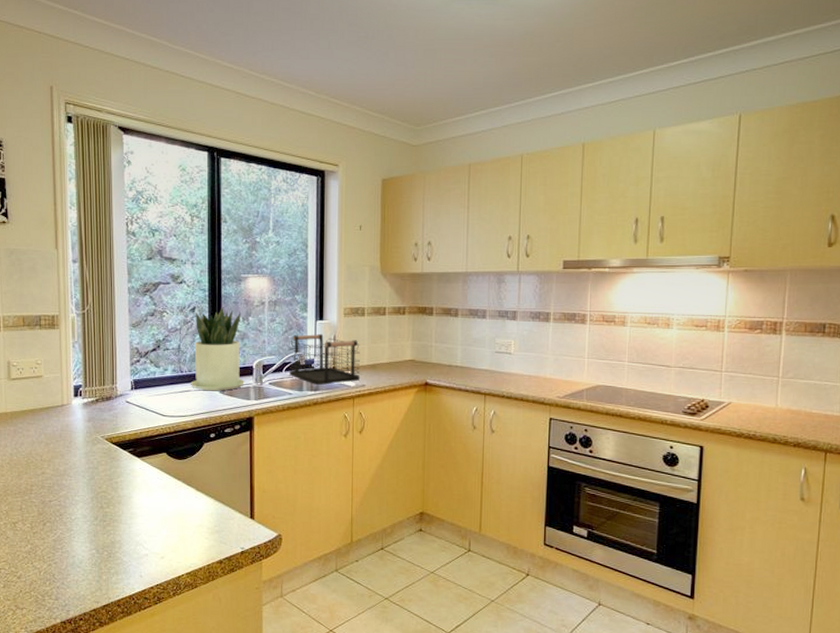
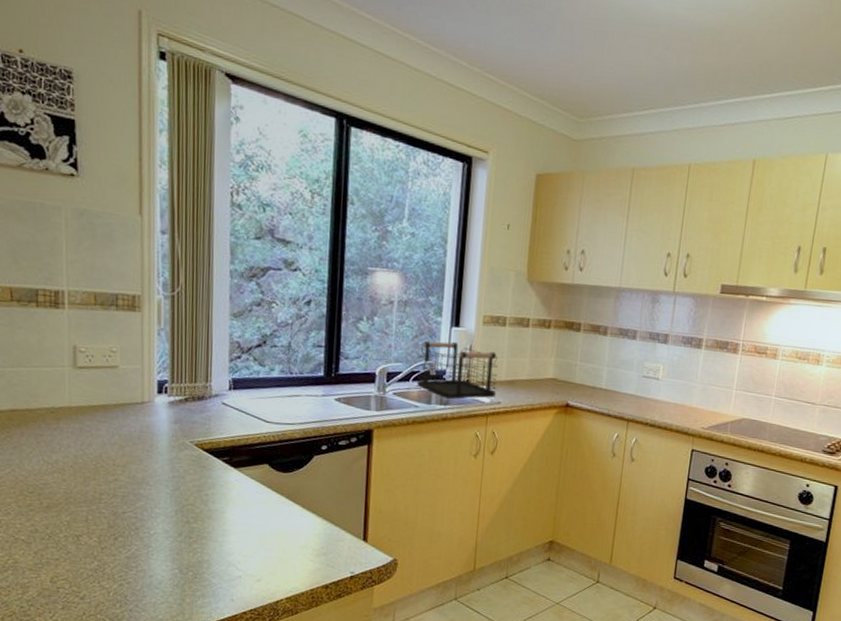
planter: present [191,308,244,391] -> none [301,304,366,399]

